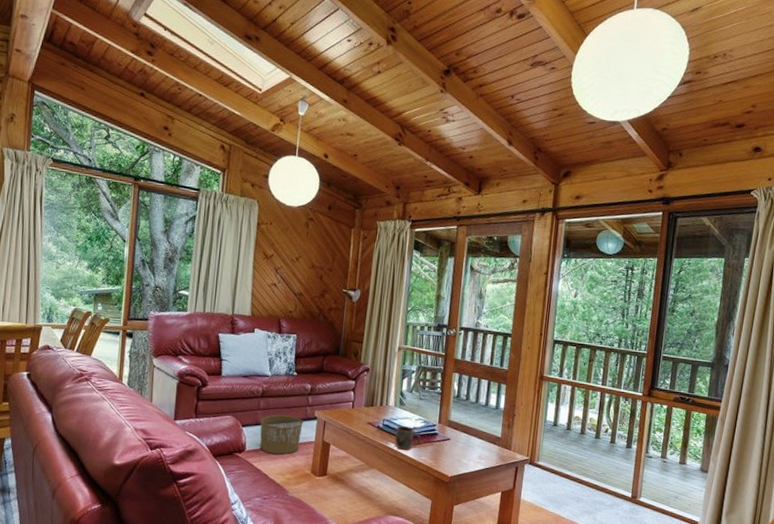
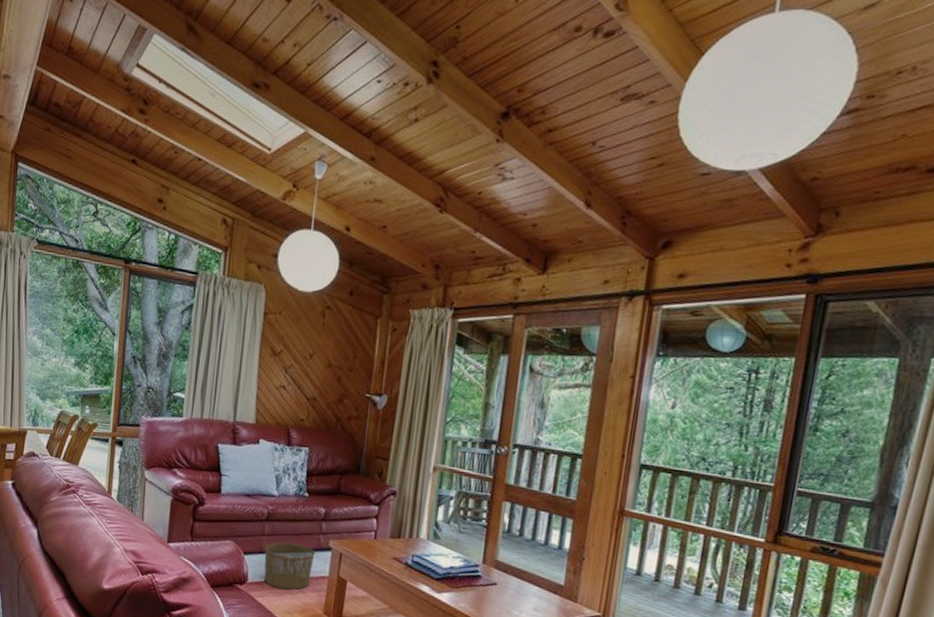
mug: present [394,426,421,450] -> none [426,563,459,594]

